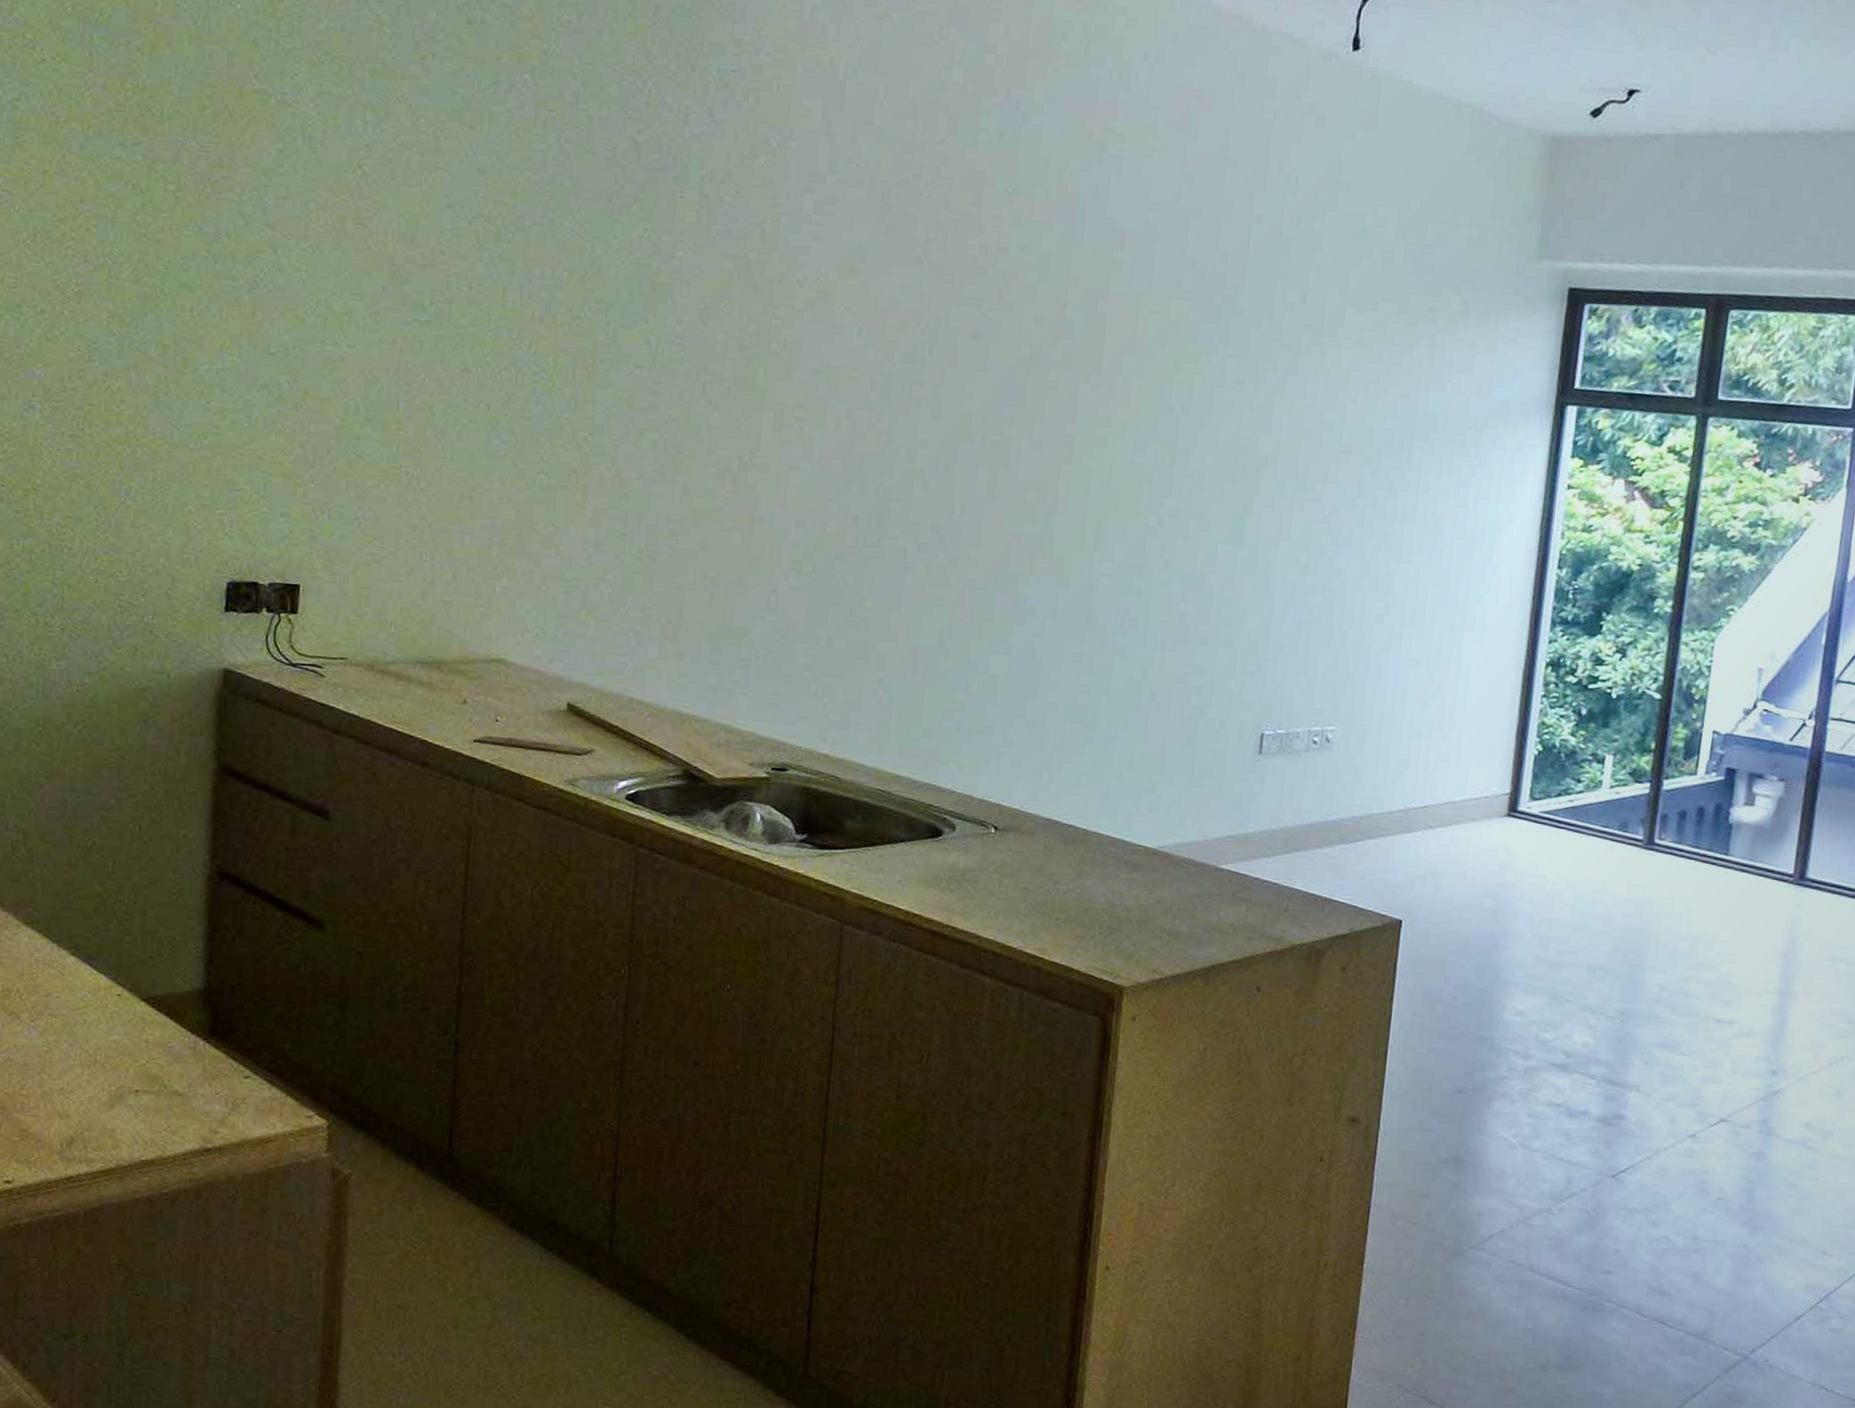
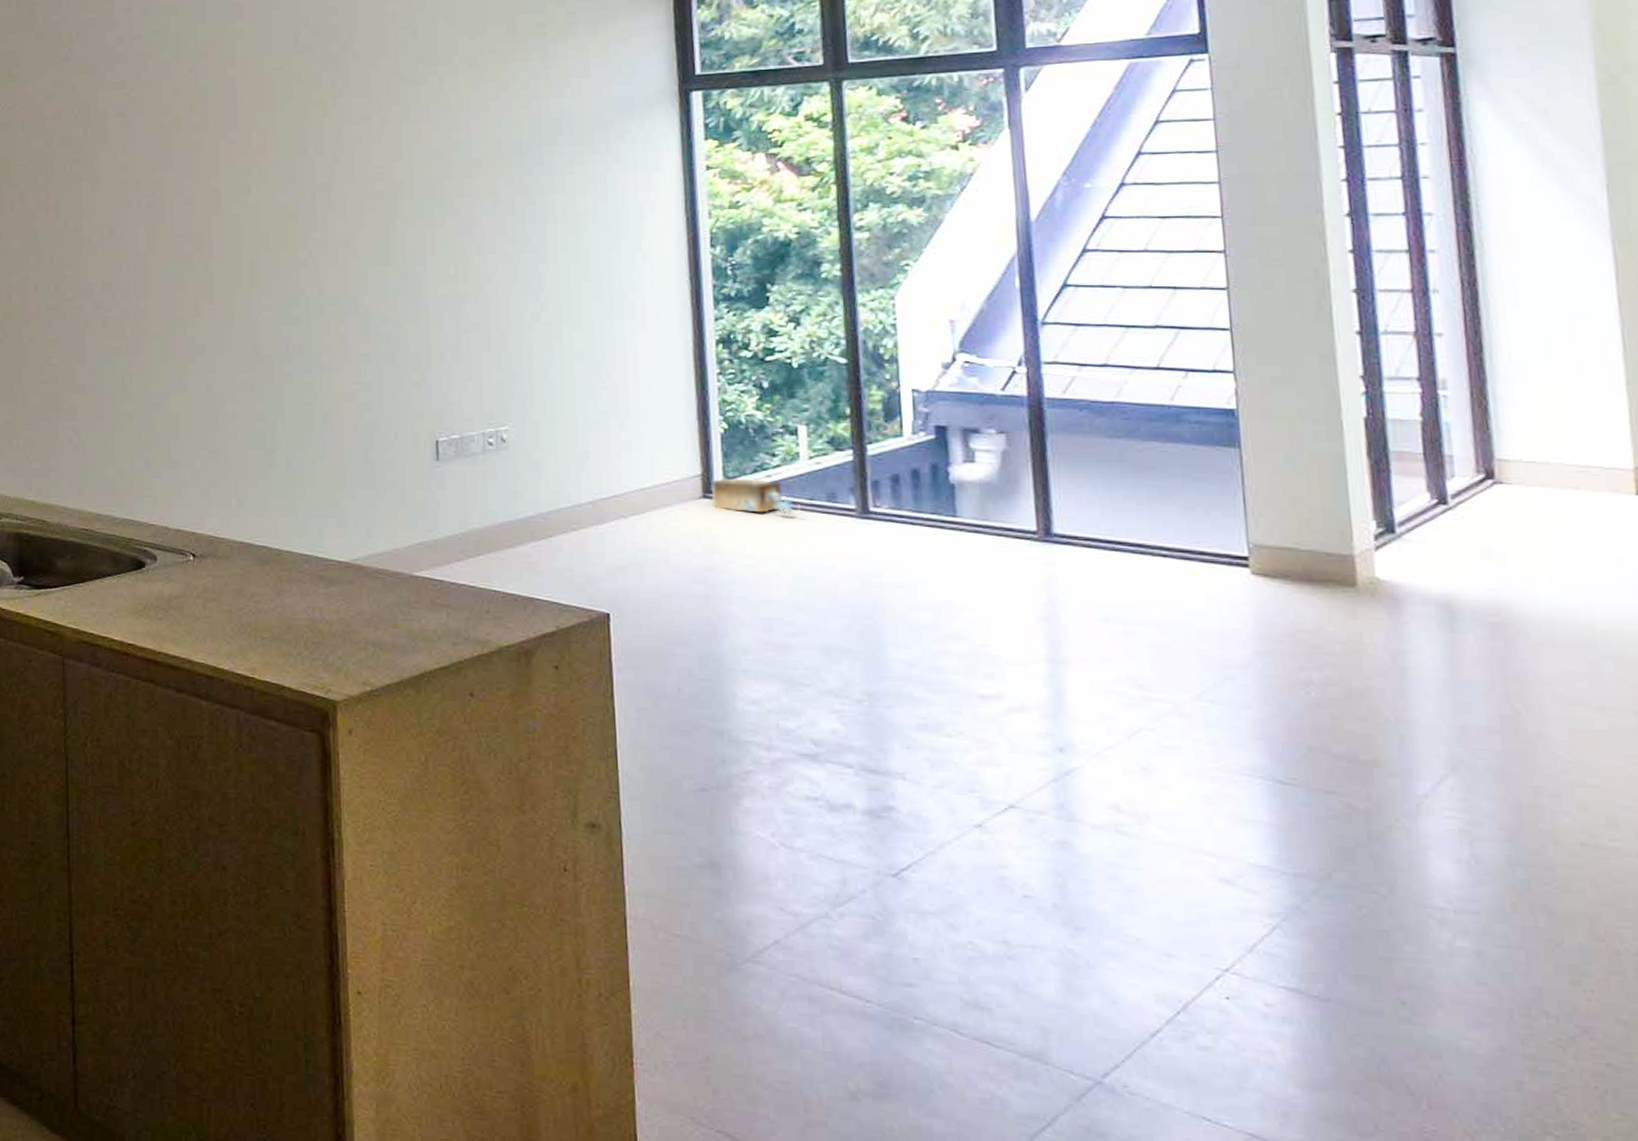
cardboard box: none [1512,799,1603,840] -> present [709,478,810,515]

